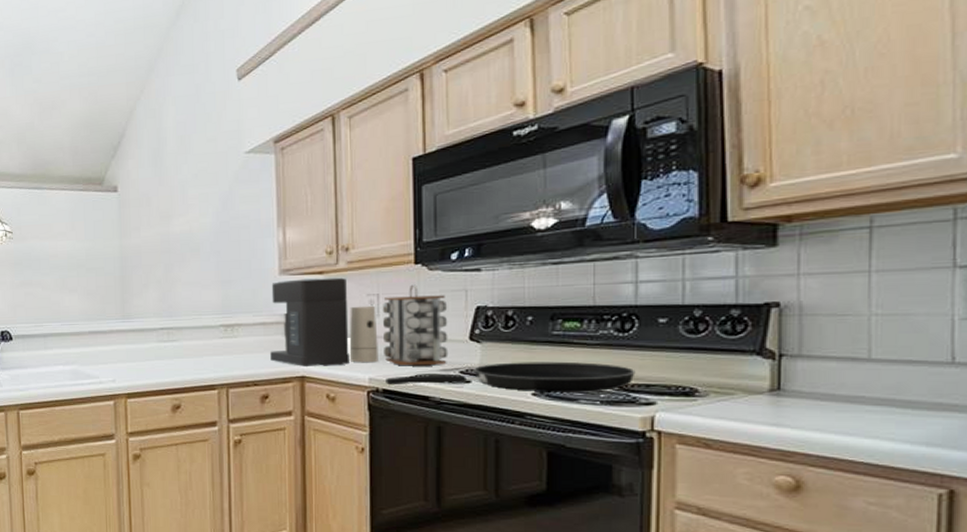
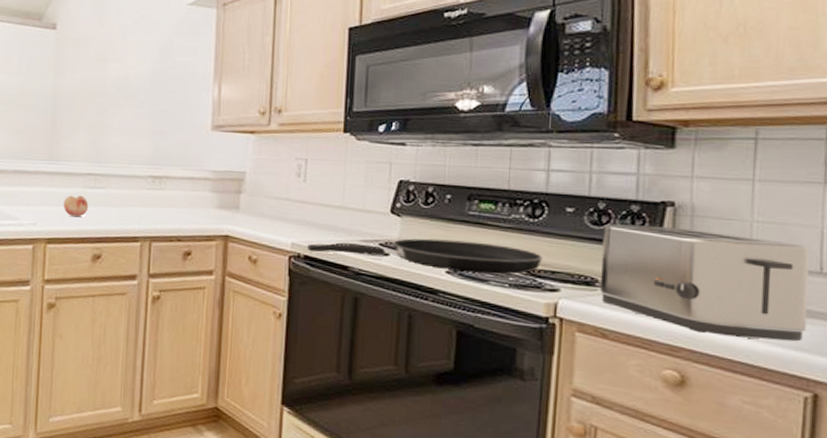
fruit: none [139,350,164,371] -> present [63,195,89,217]
coffee maker: present [270,277,351,368] -> none [196,136,277,227]
canister: present [349,305,378,363] -> none [274,169,303,228]
spice rack: present [382,284,449,366] -> none [308,152,372,236]
toaster: none [700,328,939,437] -> present [600,223,810,342]

